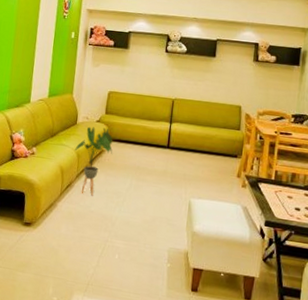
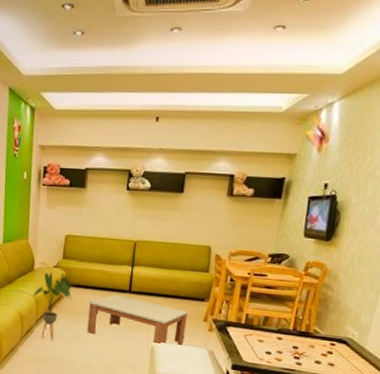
coffee table: none [126,150,223,201] -> present [87,295,188,345]

